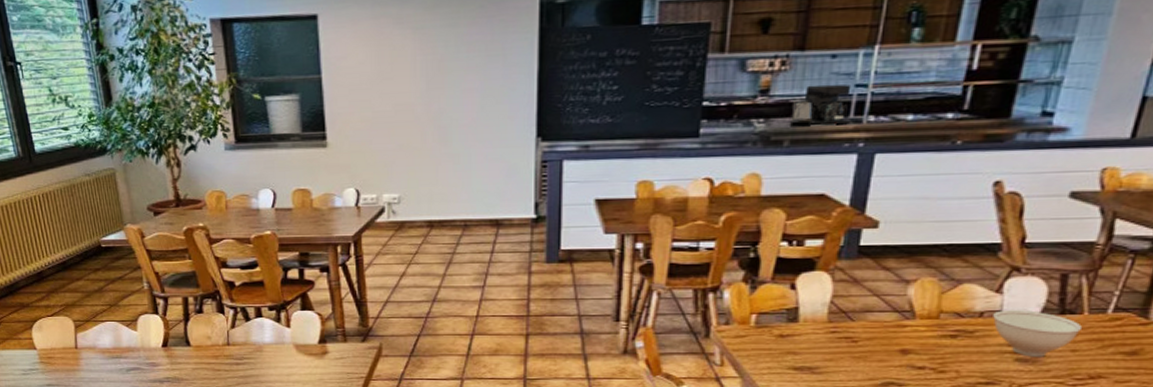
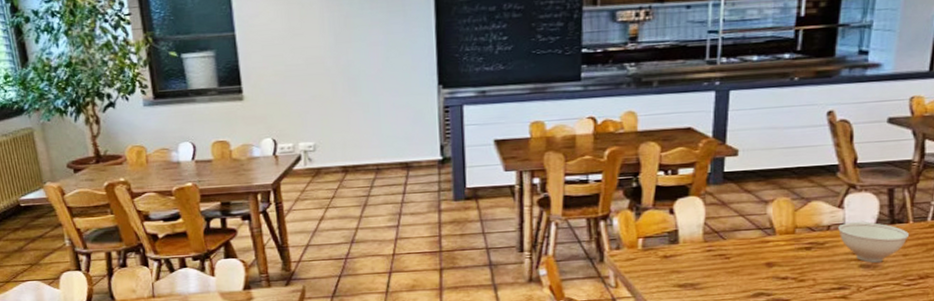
kettle: present [790,100,819,128] -> none [657,45,680,70]
coffee maker: present [804,84,852,126] -> none [667,31,708,68]

